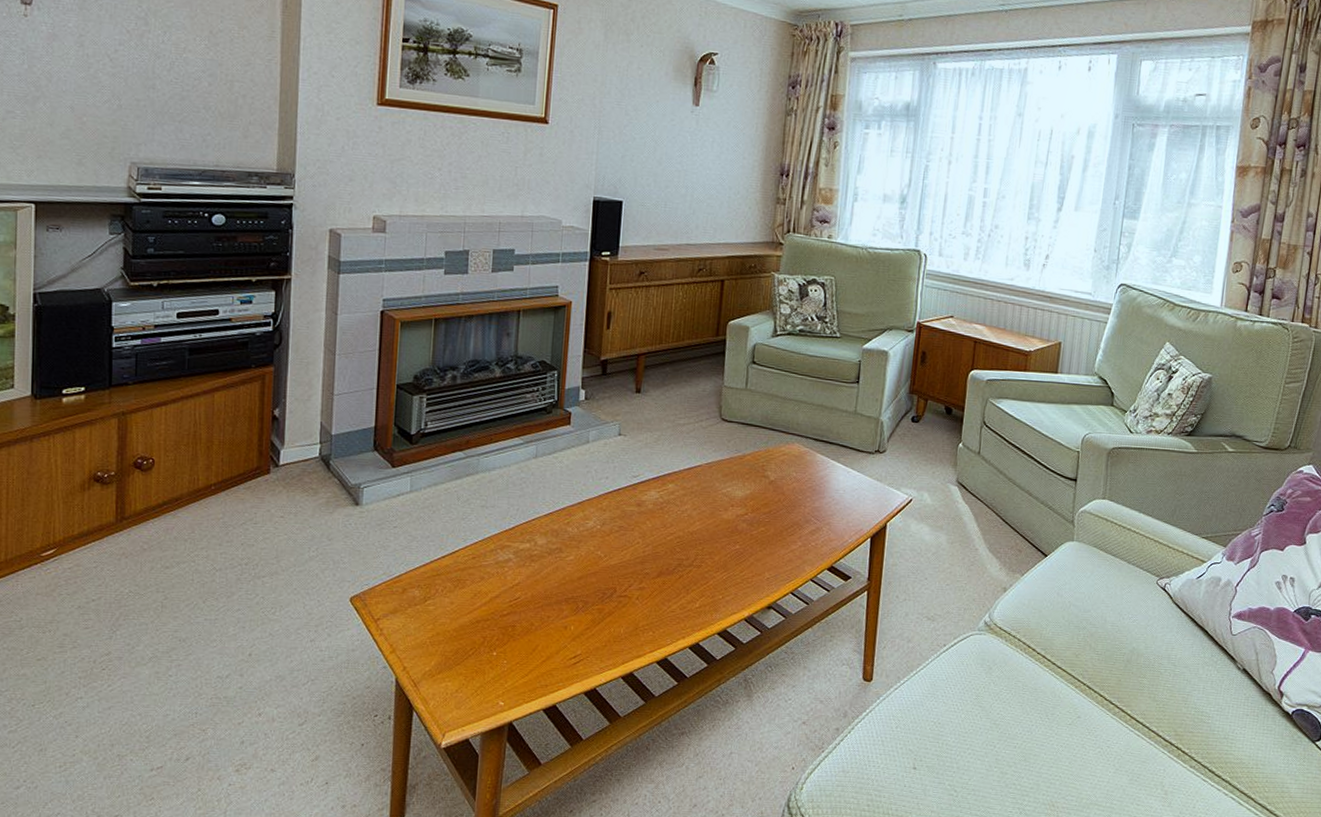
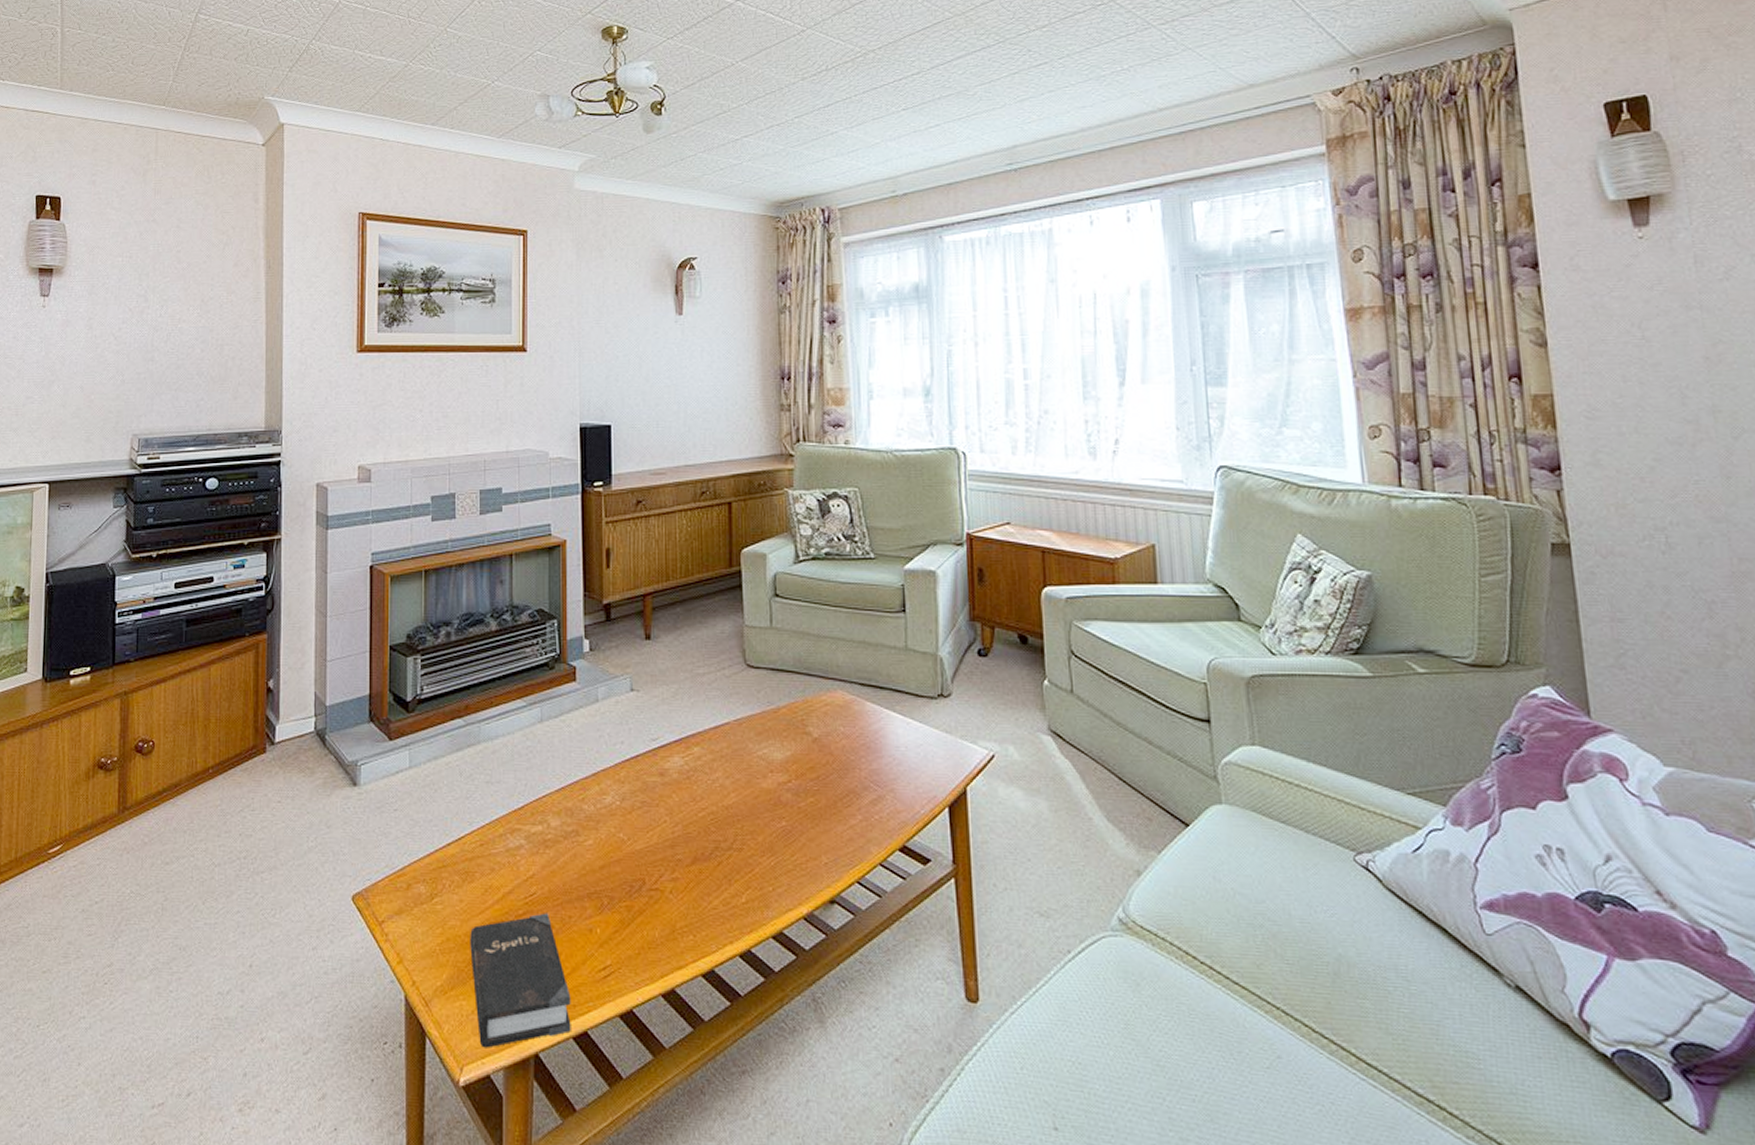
hardback book: none [457,613,544,719] -> present [470,913,571,1048]

